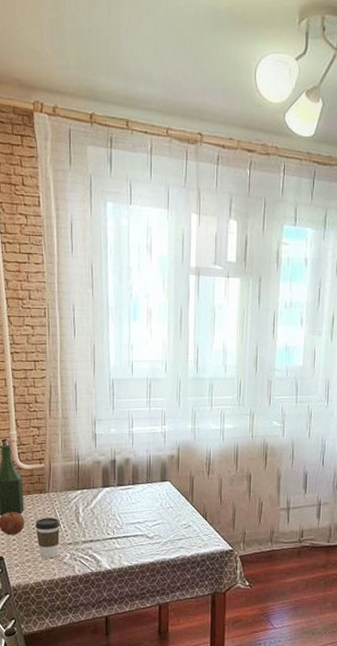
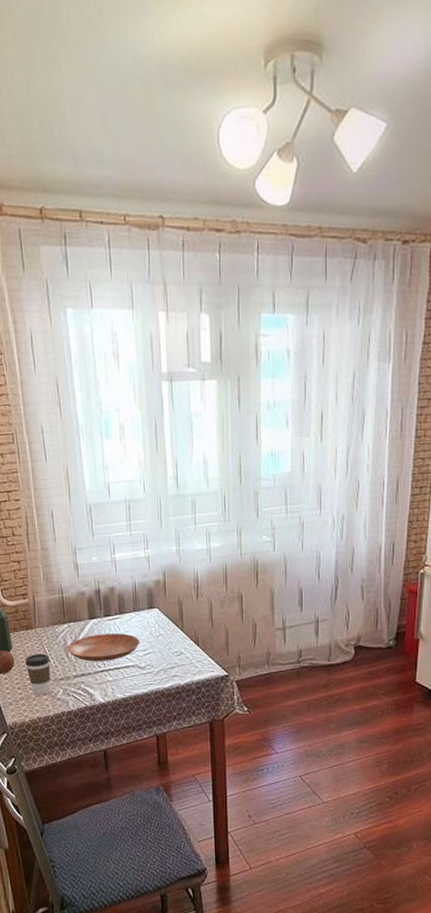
bowl: none [78,502,150,529] -> present [67,633,140,662]

